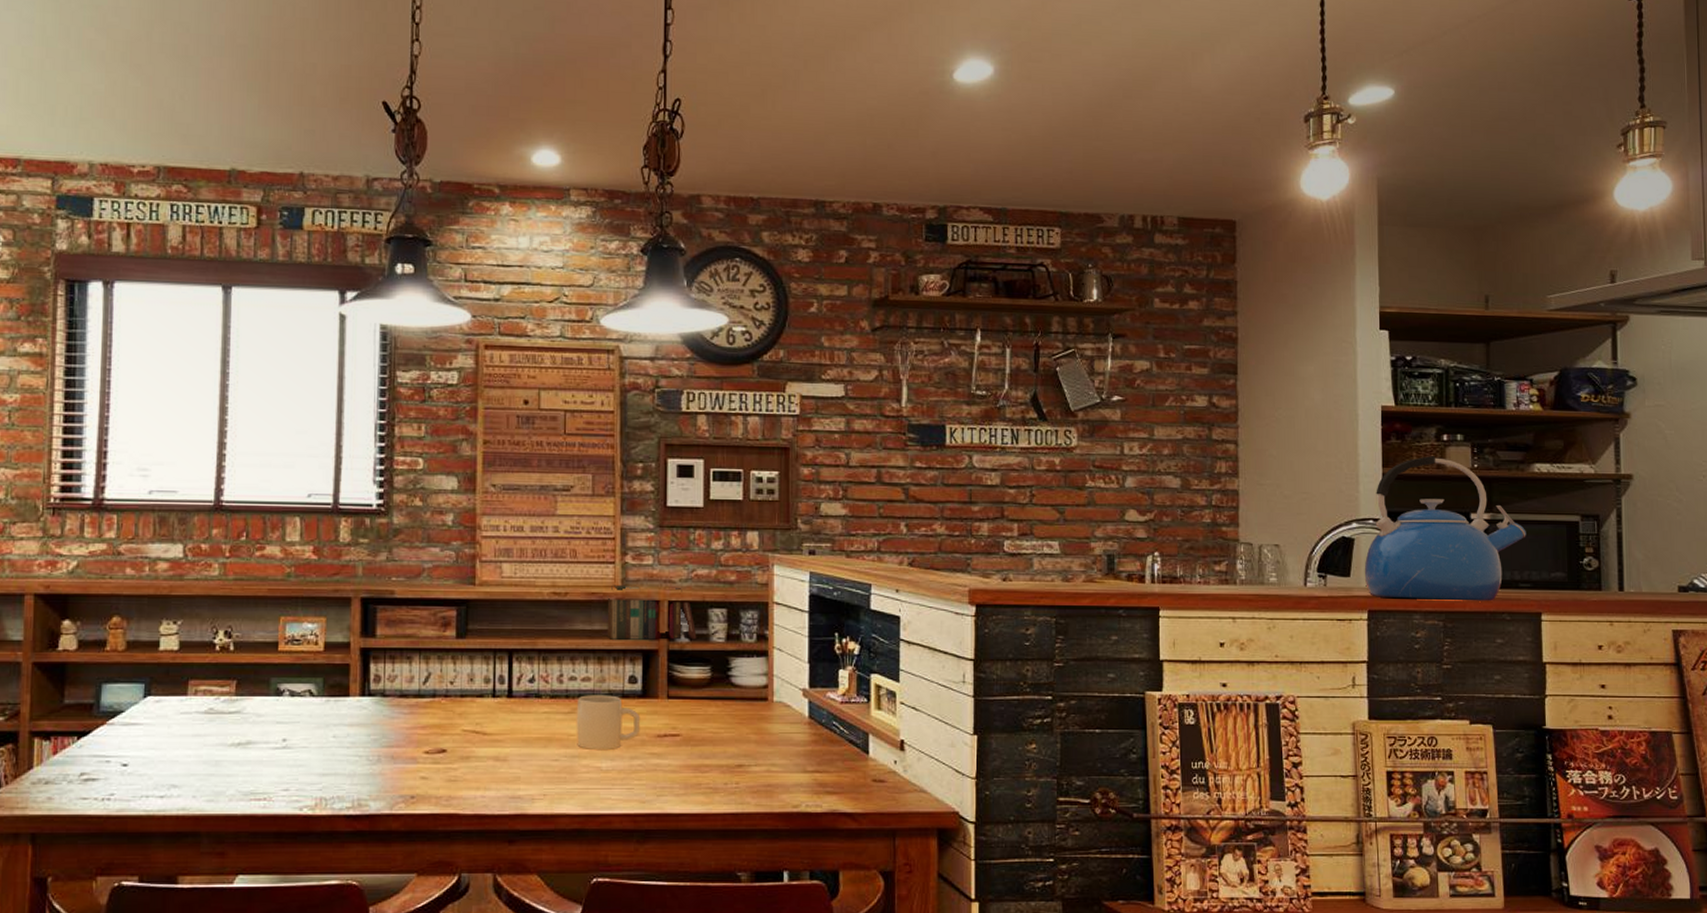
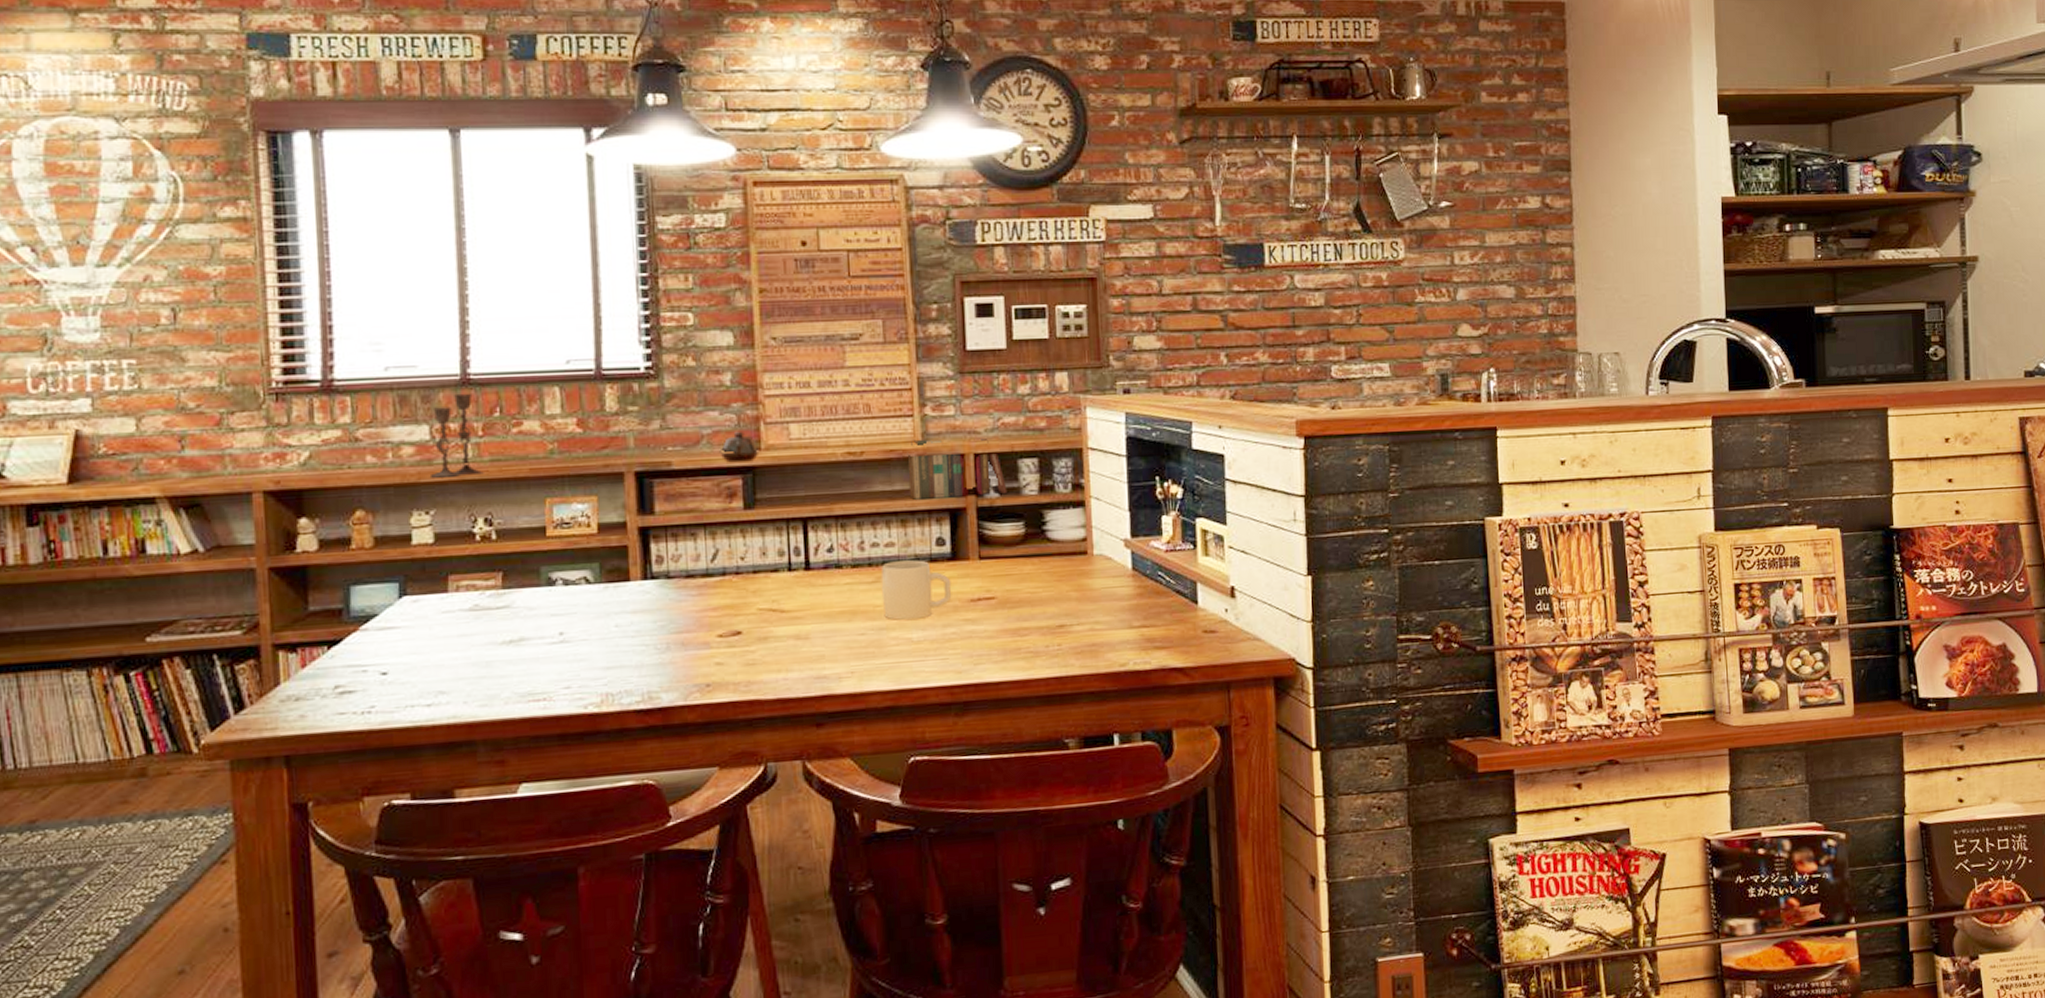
candlestick: none [181,518,228,592] -> present [431,393,484,478]
teapot: none [439,566,473,595] -> present [721,431,758,463]
kettle: present [1364,456,1526,601] -> none [1707,248,1872,403]

